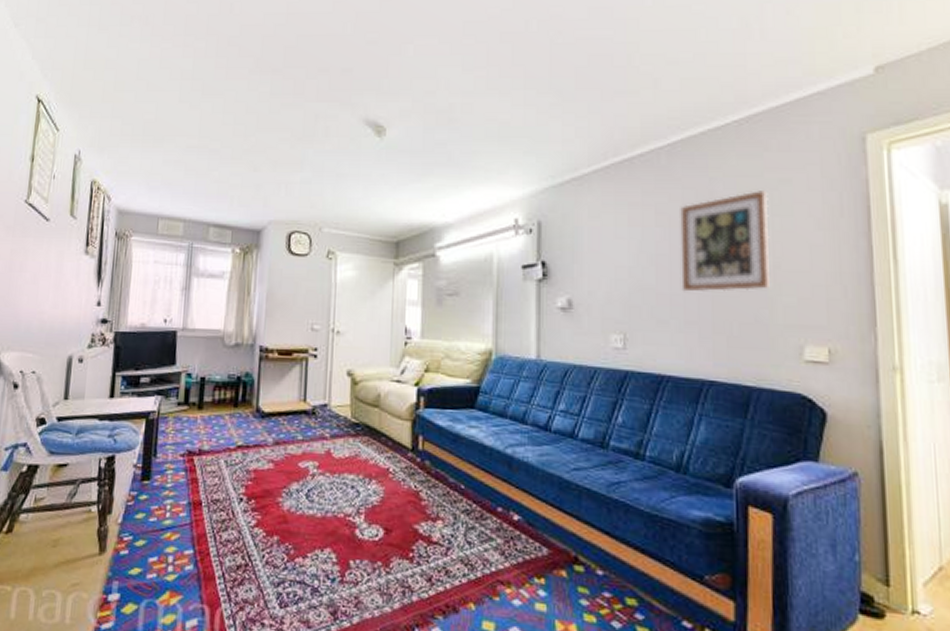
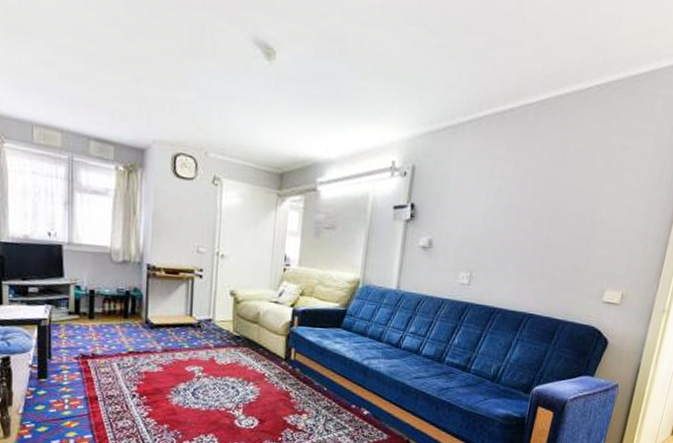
wall art: present [680,191,770,292] -> none [523,155,609,242]

